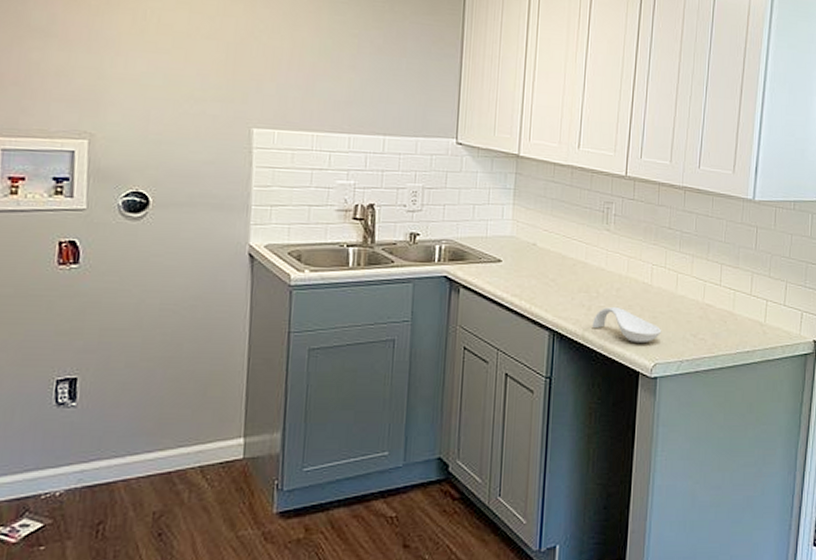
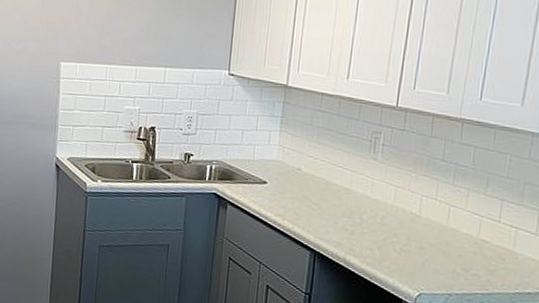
spoon rest: present [591,306,662,344] -> none [353,233,429,273]

